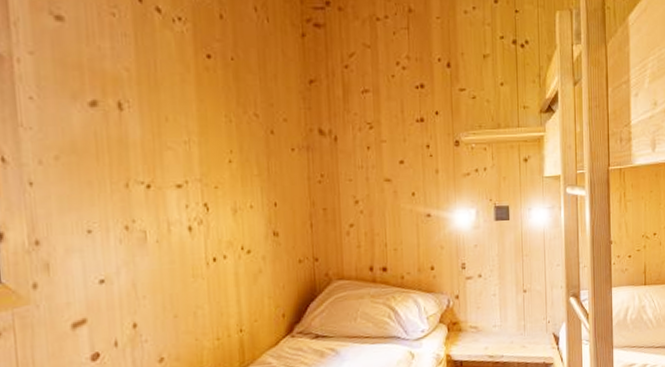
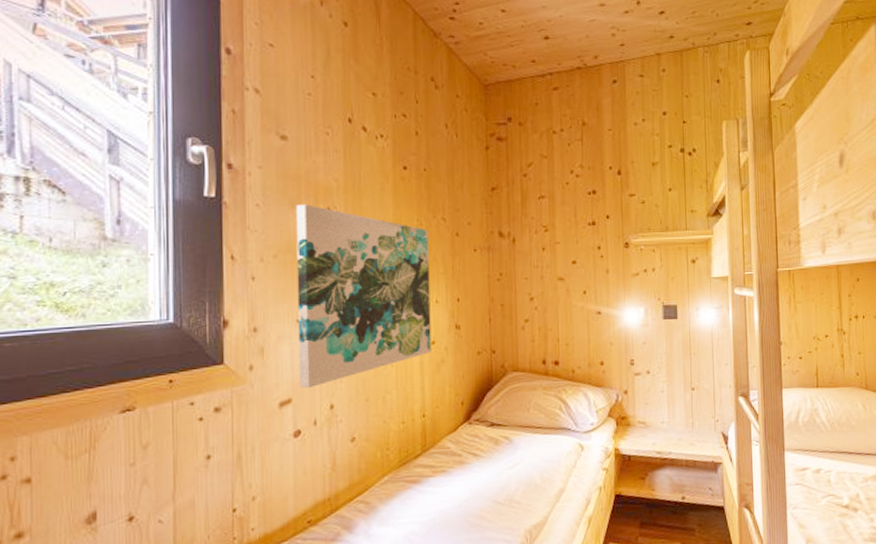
wall art: none [78,97,247,307] -> present [295,204,432,389]

